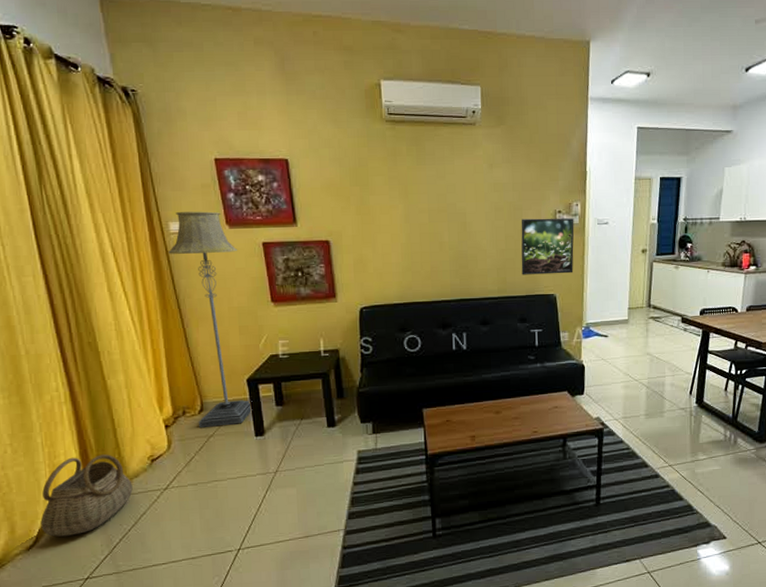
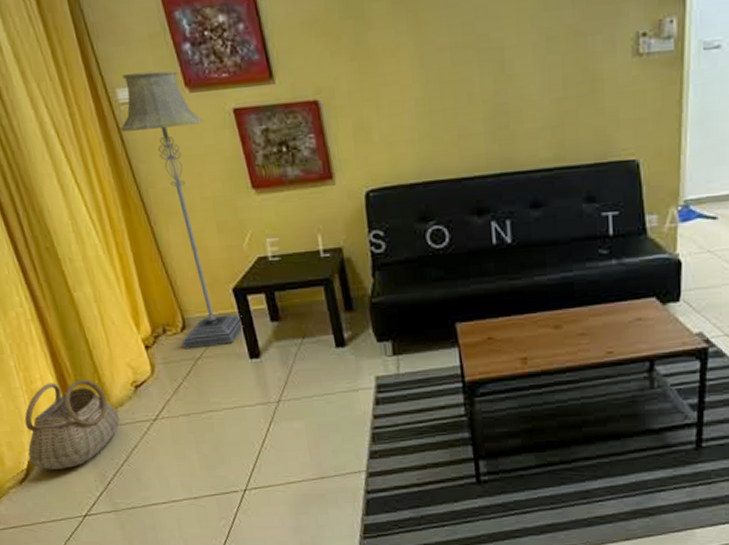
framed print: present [521,218,574,275] -> none [585,43,667,134]

